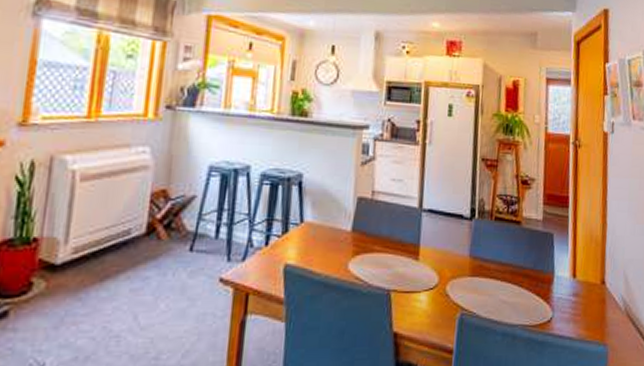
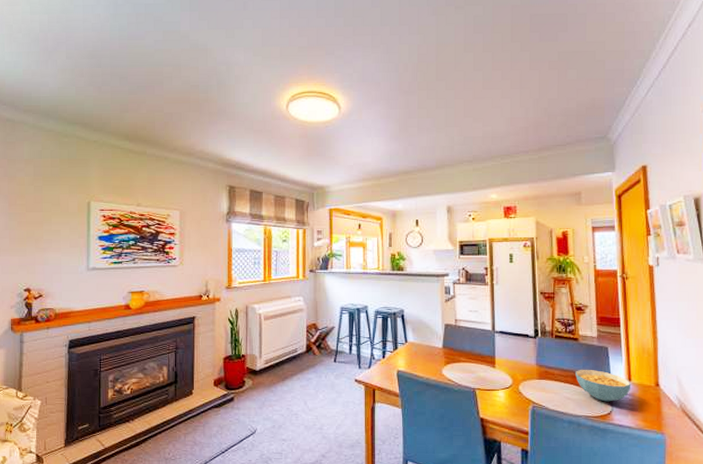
cereal bowl: none [514,263,576,306] -> present [575,370,631,402]

